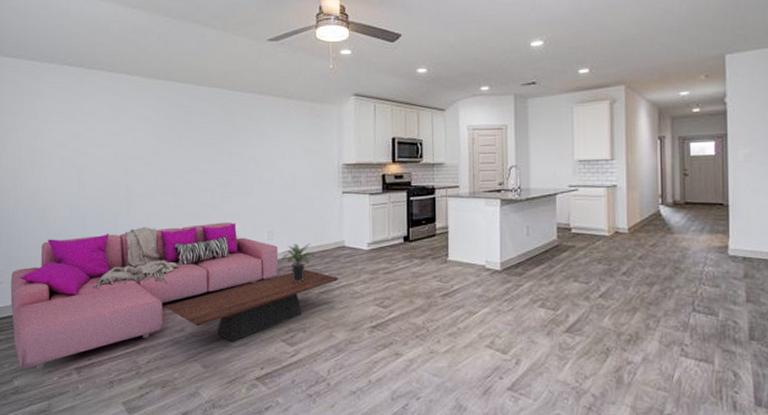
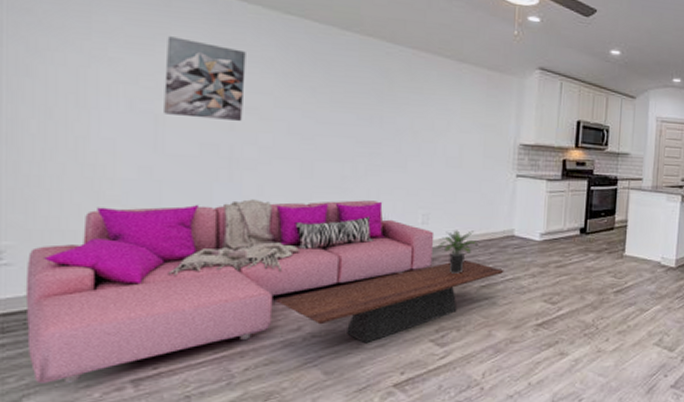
wall art: none [82,108,133,167] -> present [164,36,246,121]

